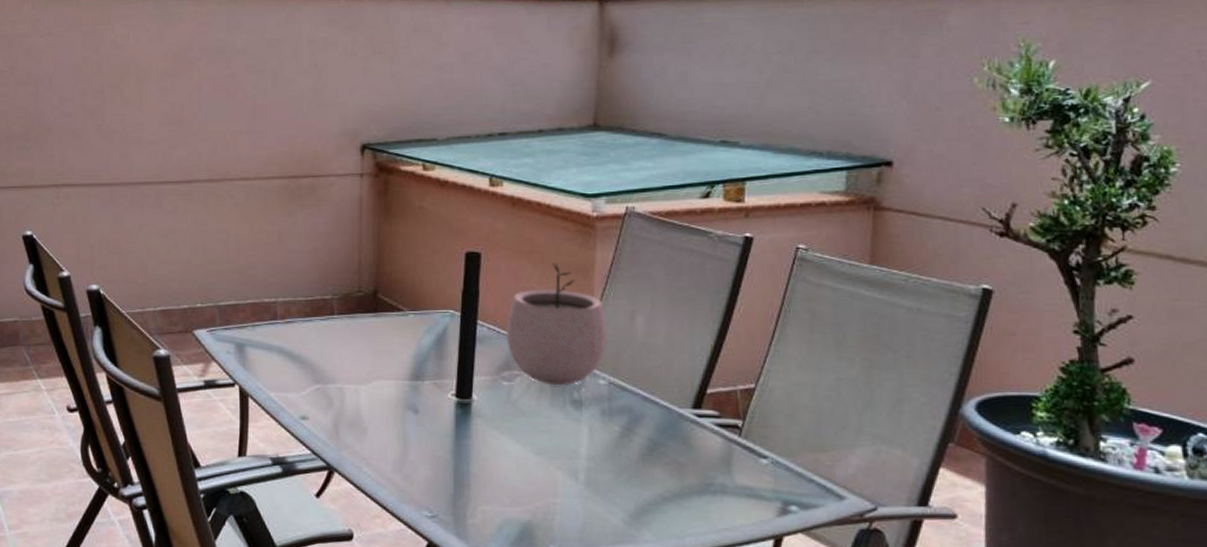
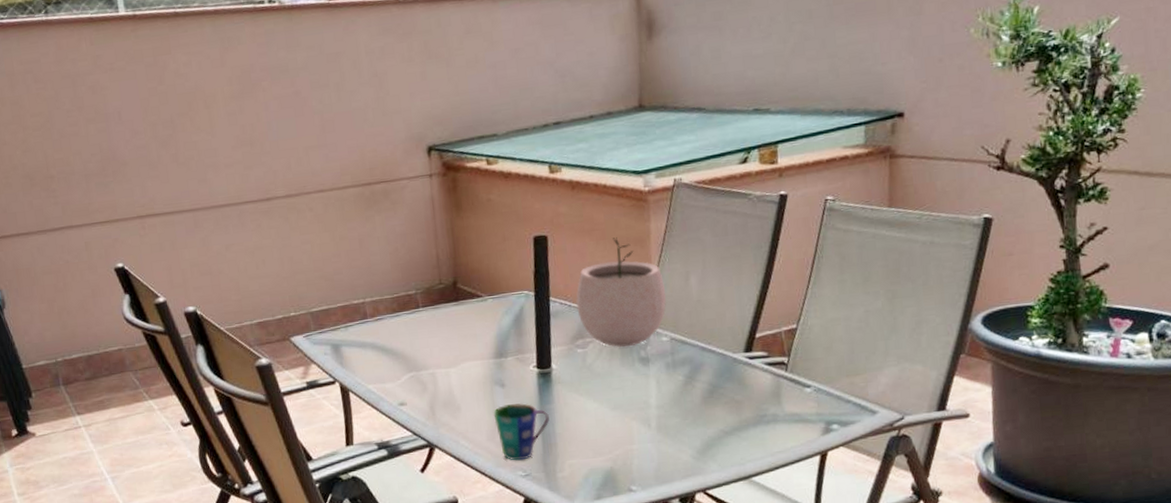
cup: none [402,434,464,499] -> present [493,403,549,461]

